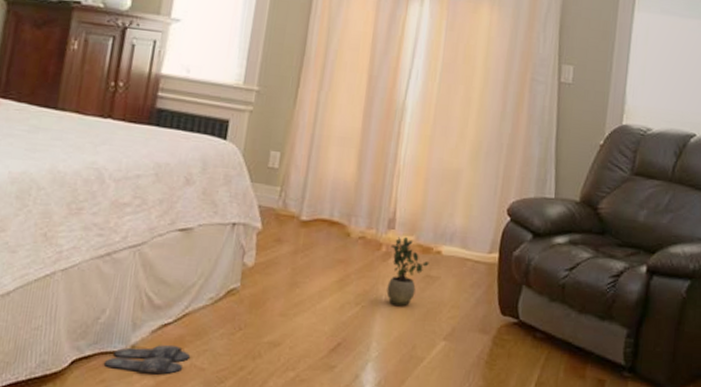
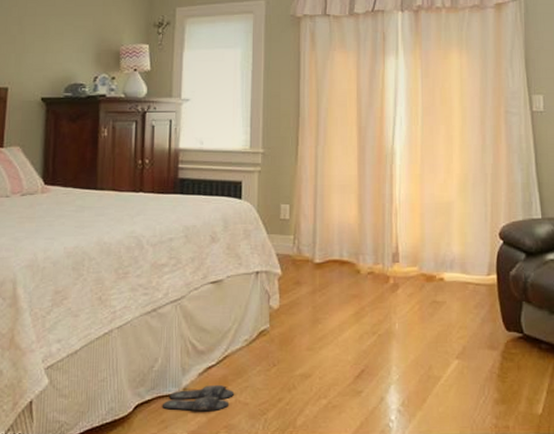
potted plant: present [386,236,429,307] -> none [397,268,434,332]

